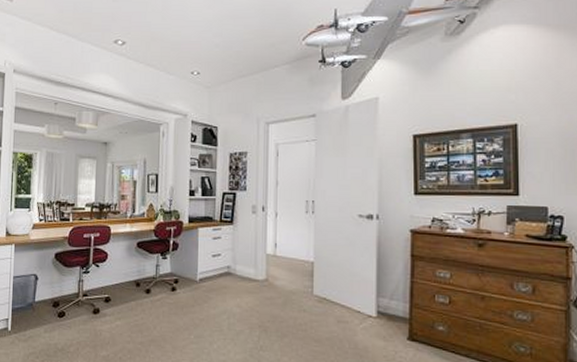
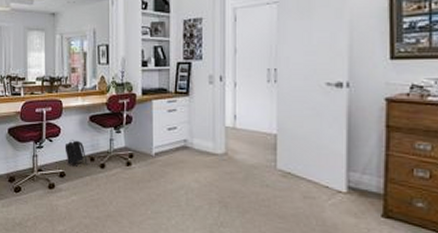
backpack: none [111,265,133,293] -> present [64,140,88,168]

